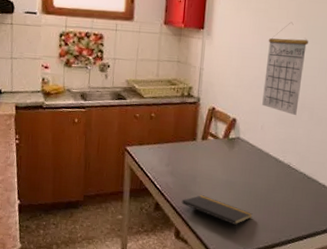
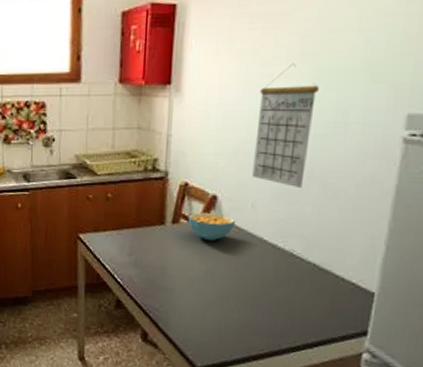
notepad: present [181,195,253,234] -> none [148,290,242,338]
cereal bowl: none [214,132,250,155] -> present [188,212,236,241]

